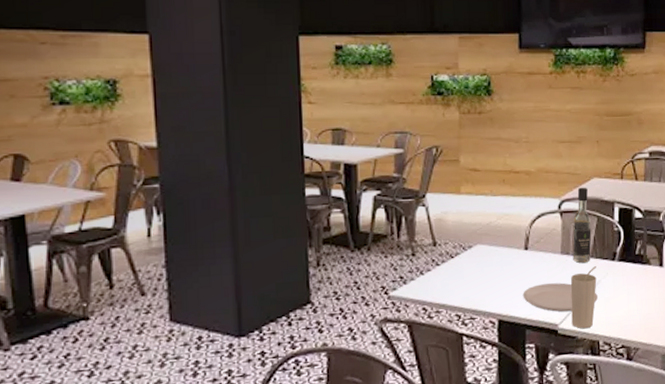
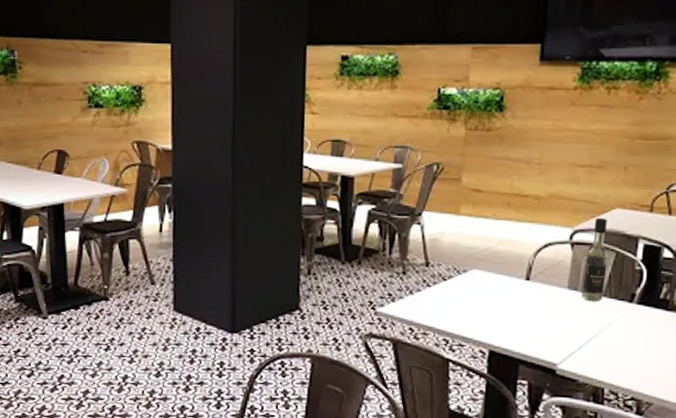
plate: present [523,282,598,312] -> none [519,319,607,352]
cup: present [570,266,597,329] -> none [573,306,609,373]

